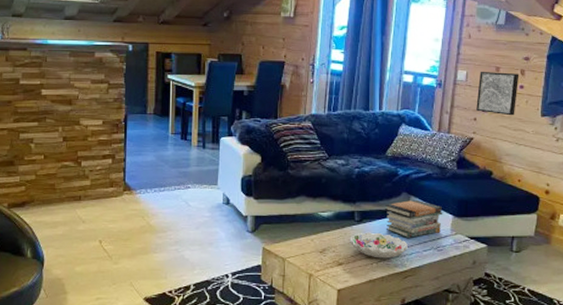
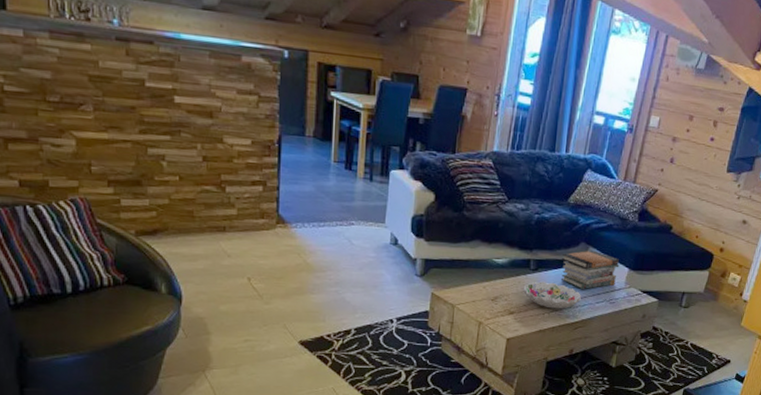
wall art: present [476,71,520,116] -> none [664,118,712,170]

